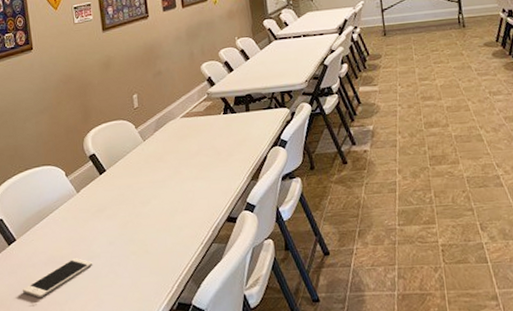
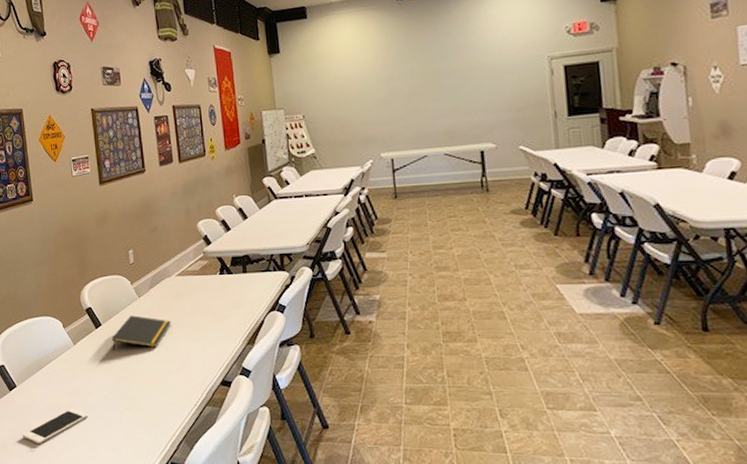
notepad: none [117,159,177,196] -> present [112,315,172,351]

